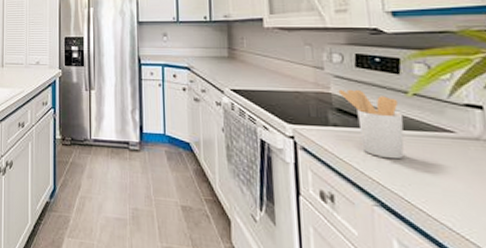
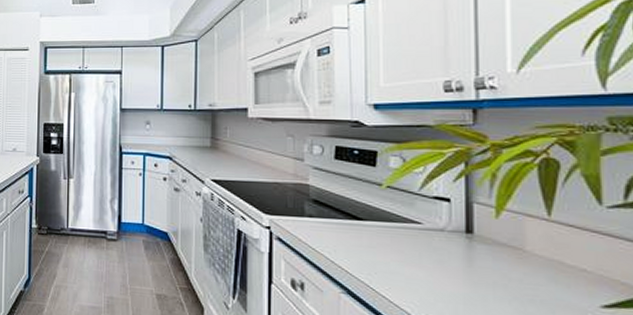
utensil holder: present [338,89,404,160] -> none [316,180,376,249]

